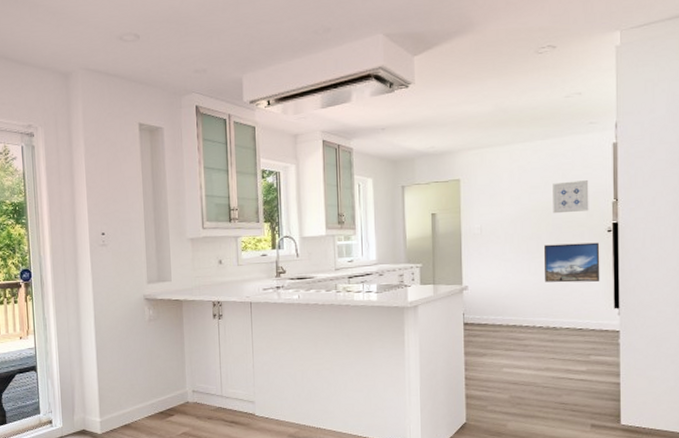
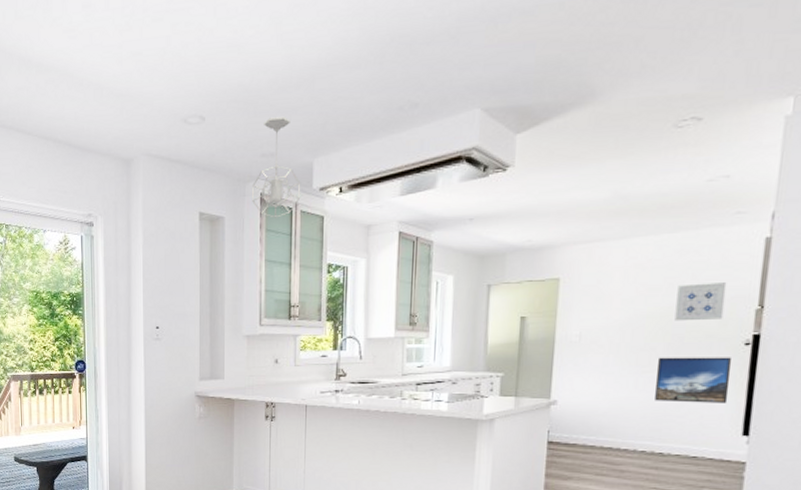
pendant light: none [188,36,233,129] -> present [252,116,301,218]

